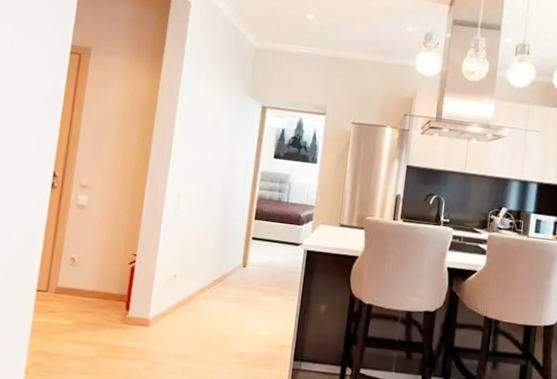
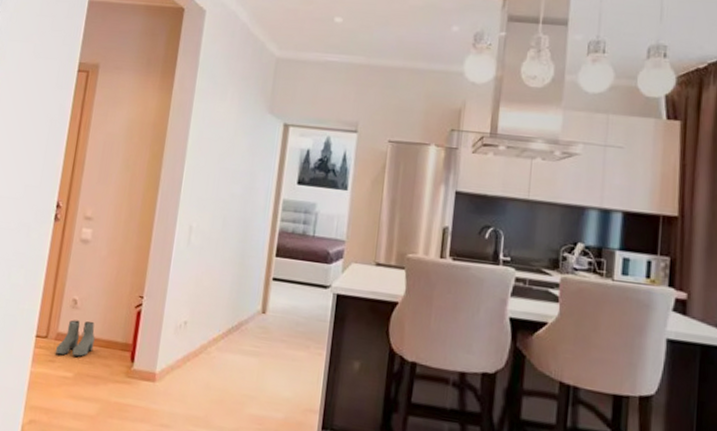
boots: none [55,275,93,307] -> present [55,319,95,357]

